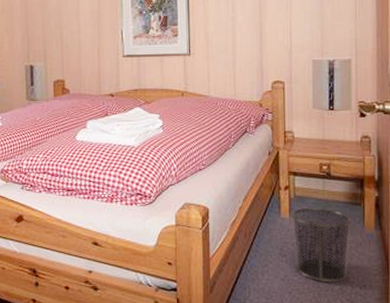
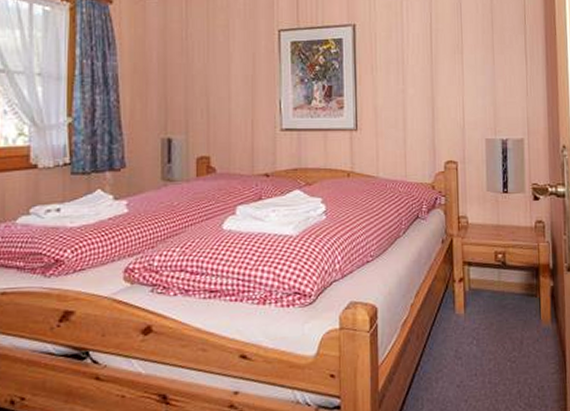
waste bin: present [291,208,352,283] -> none [466,301,528,386]

